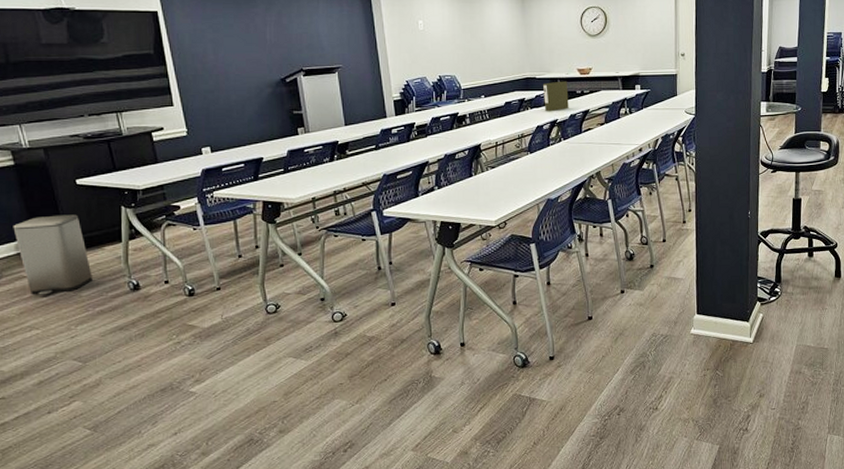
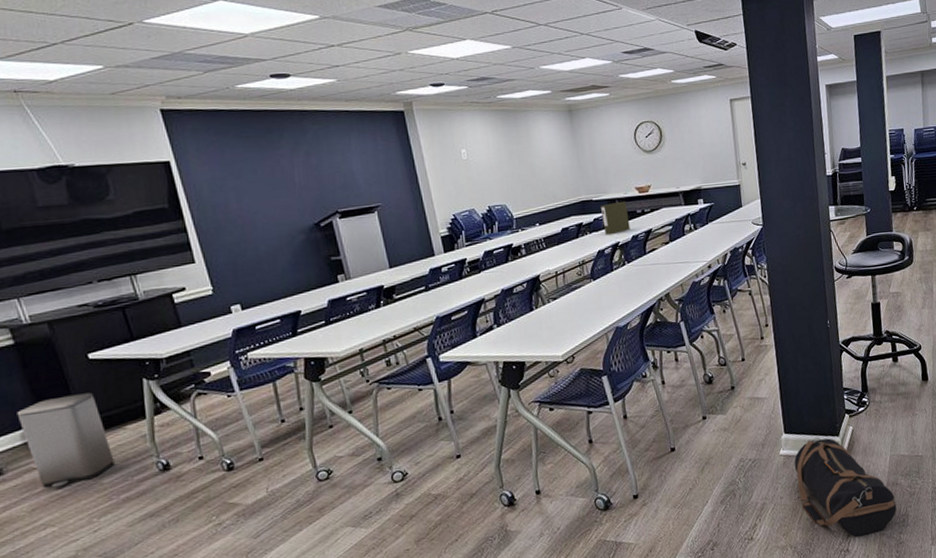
duffel bag: none [703,321,798,418] -> present [794,437,897,537]

